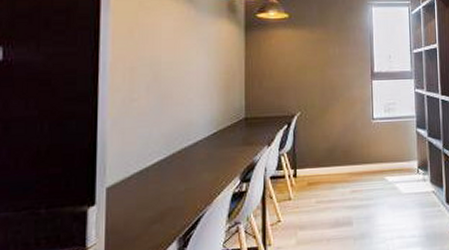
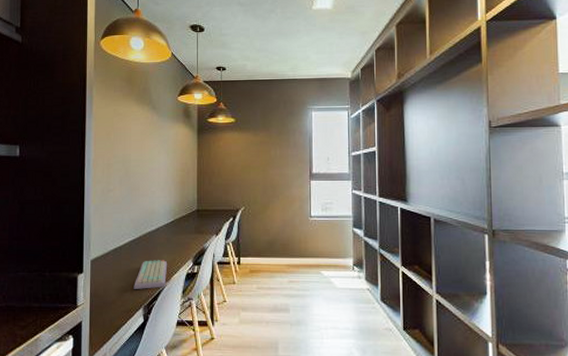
keyboard: none [165,180,209,218] -> present [134,260,168,289]

